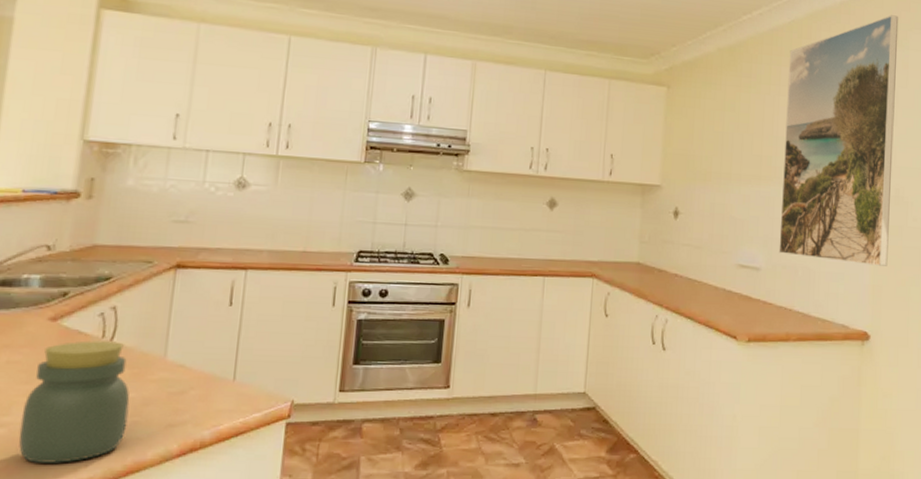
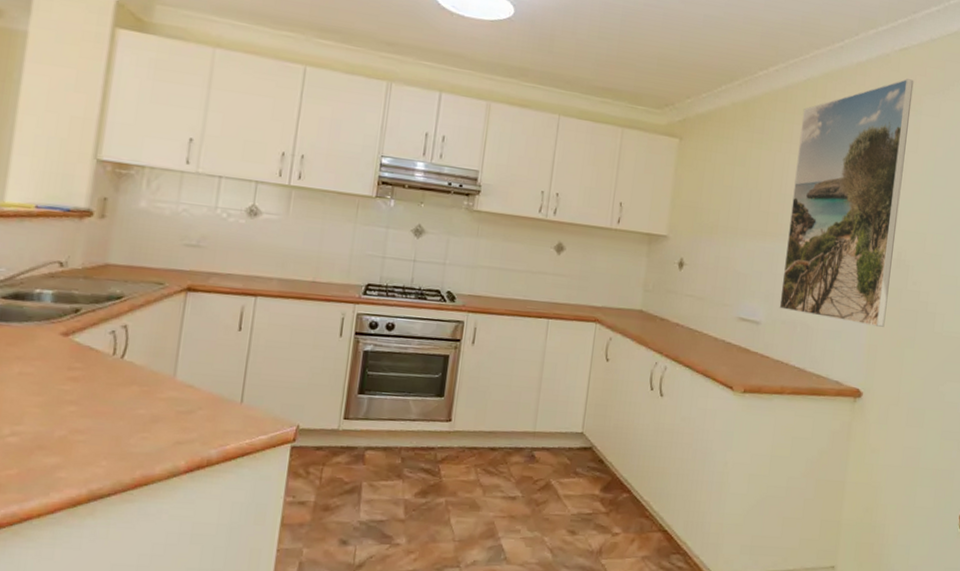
jar: present [18,340,130,463] -> none [30,357,140,473]

